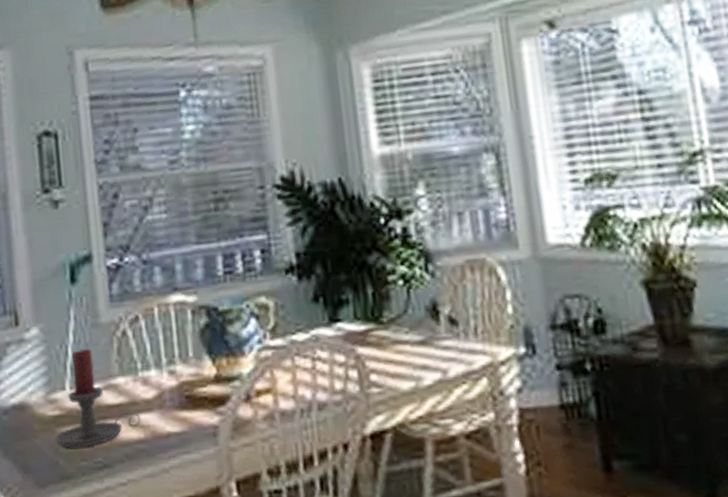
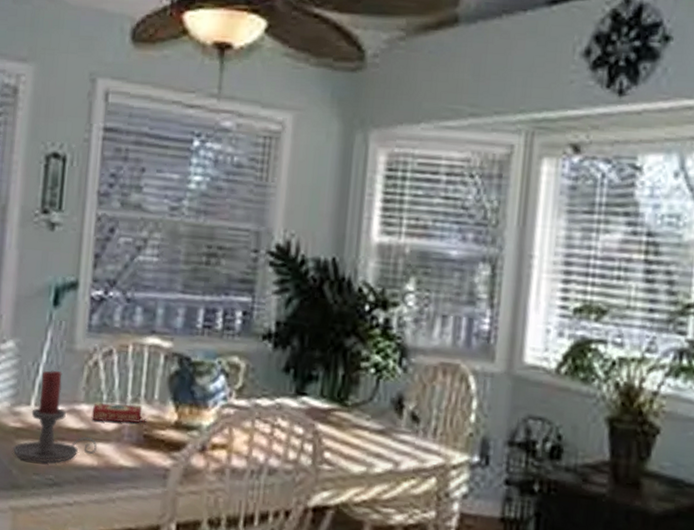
book: none [128,365,186,392] -> present [91,401,147,423]

